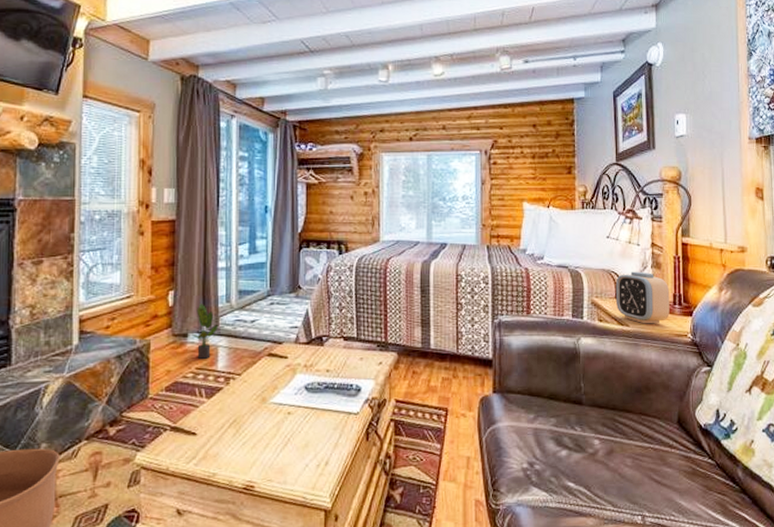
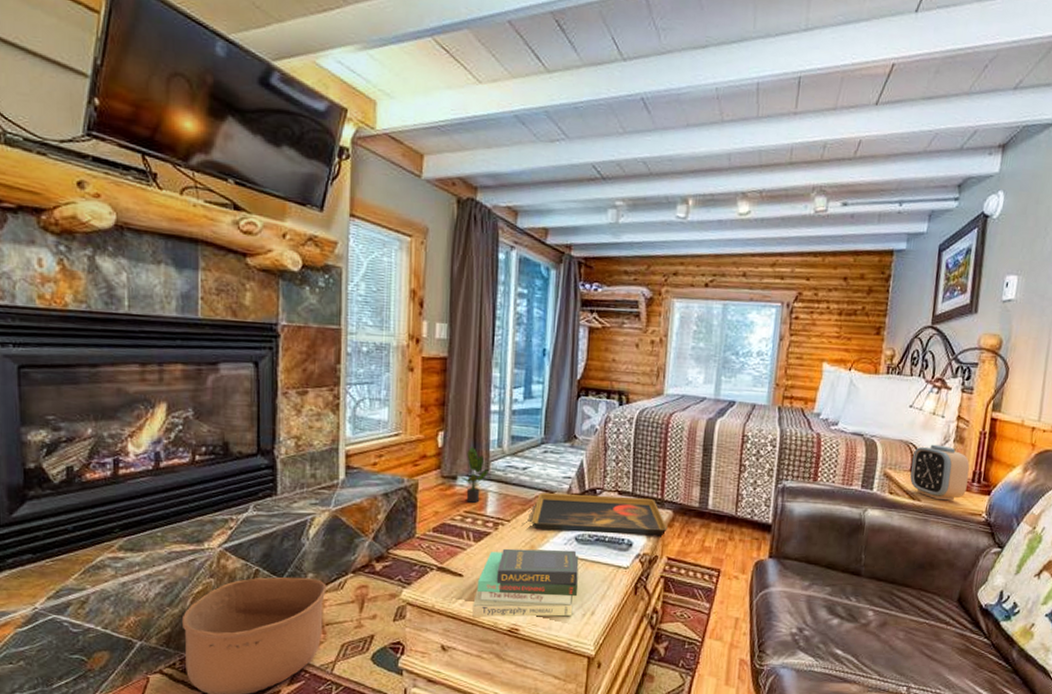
books: none [207,400,311,477] -> present [472,548,579,617]
decorative tray: none [262,342,393,382] -> present [531,493,668,536]

